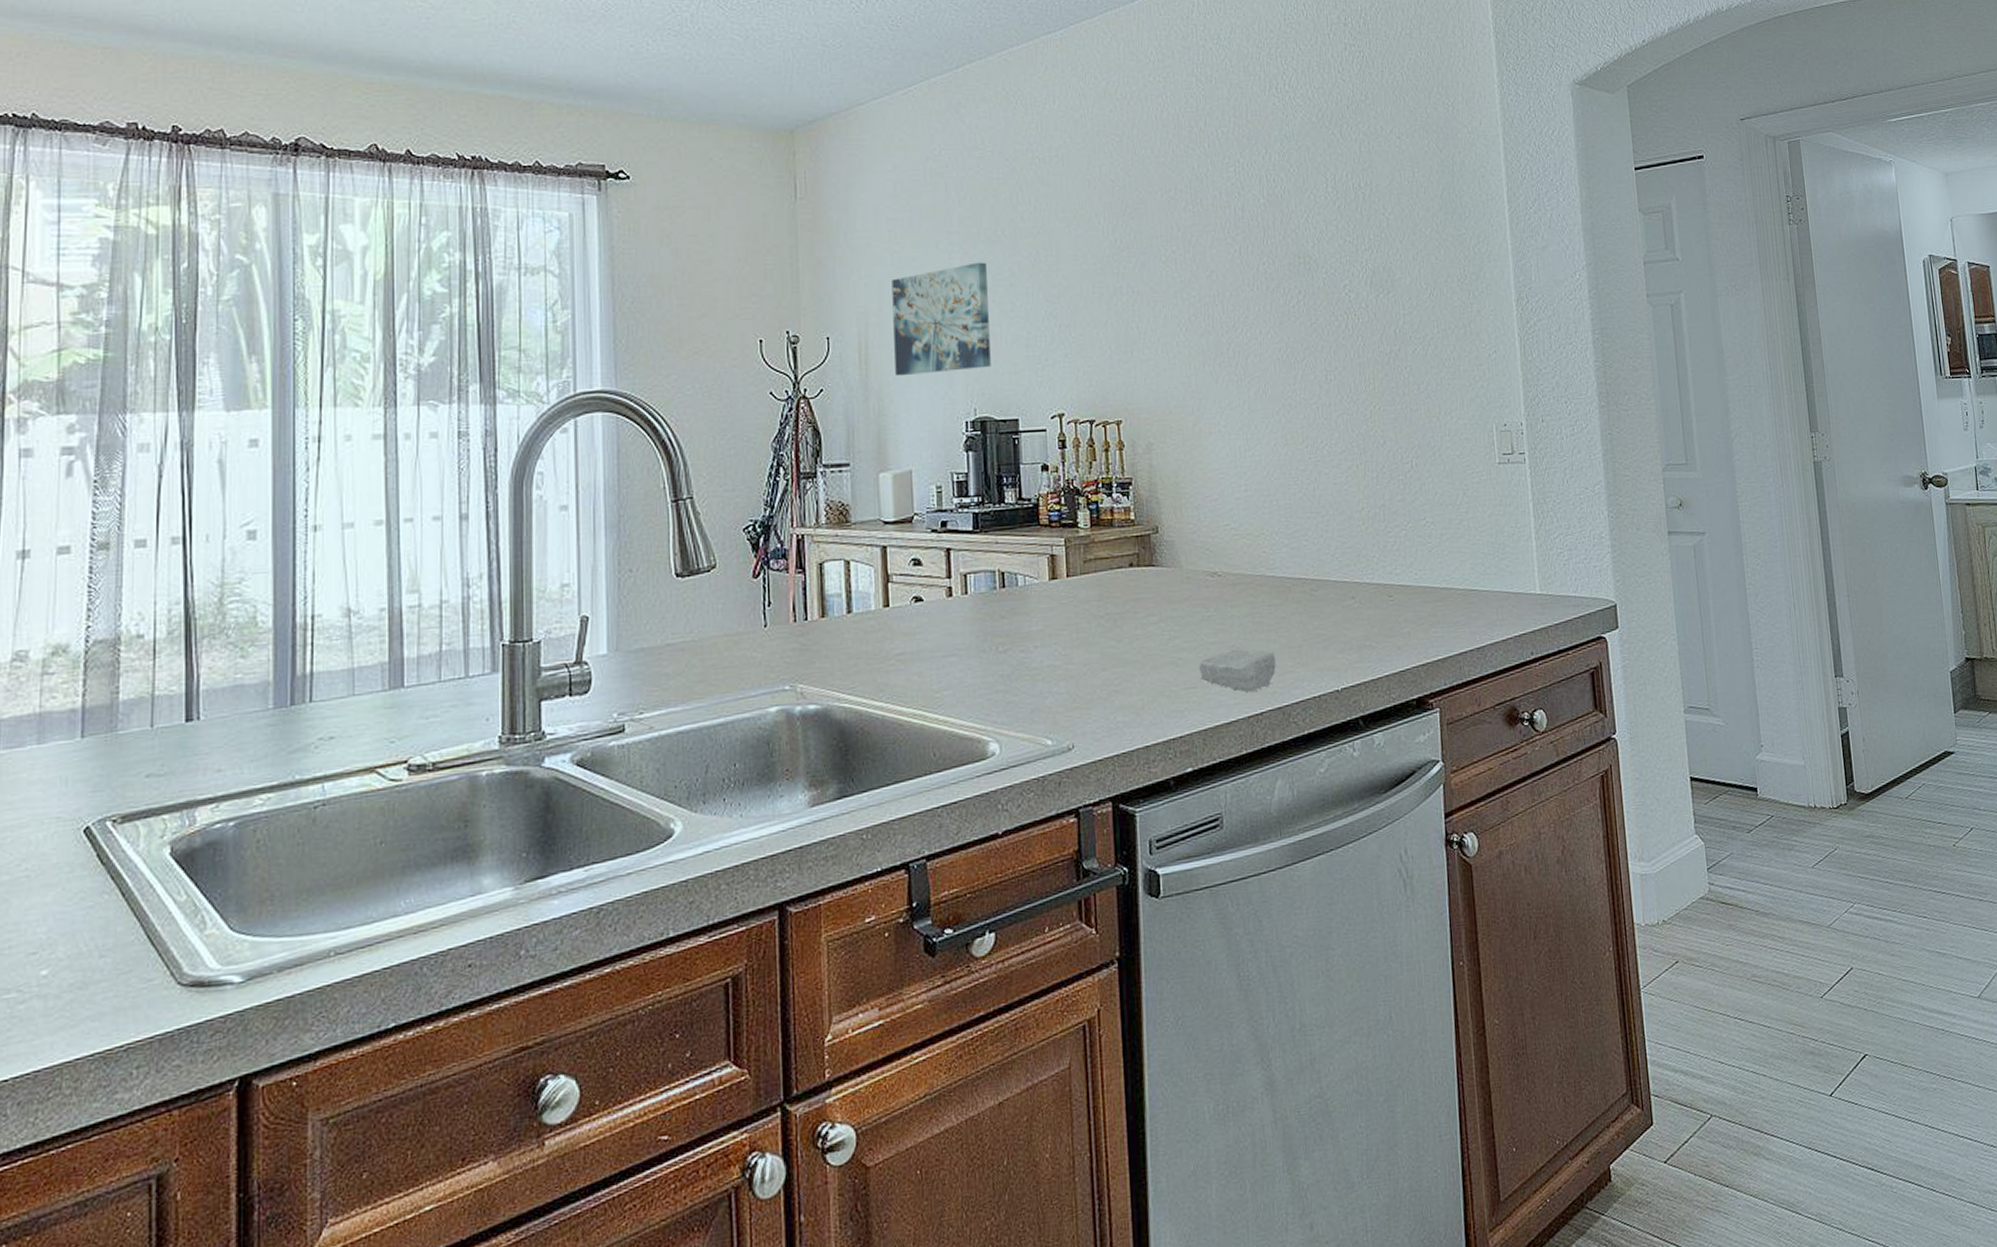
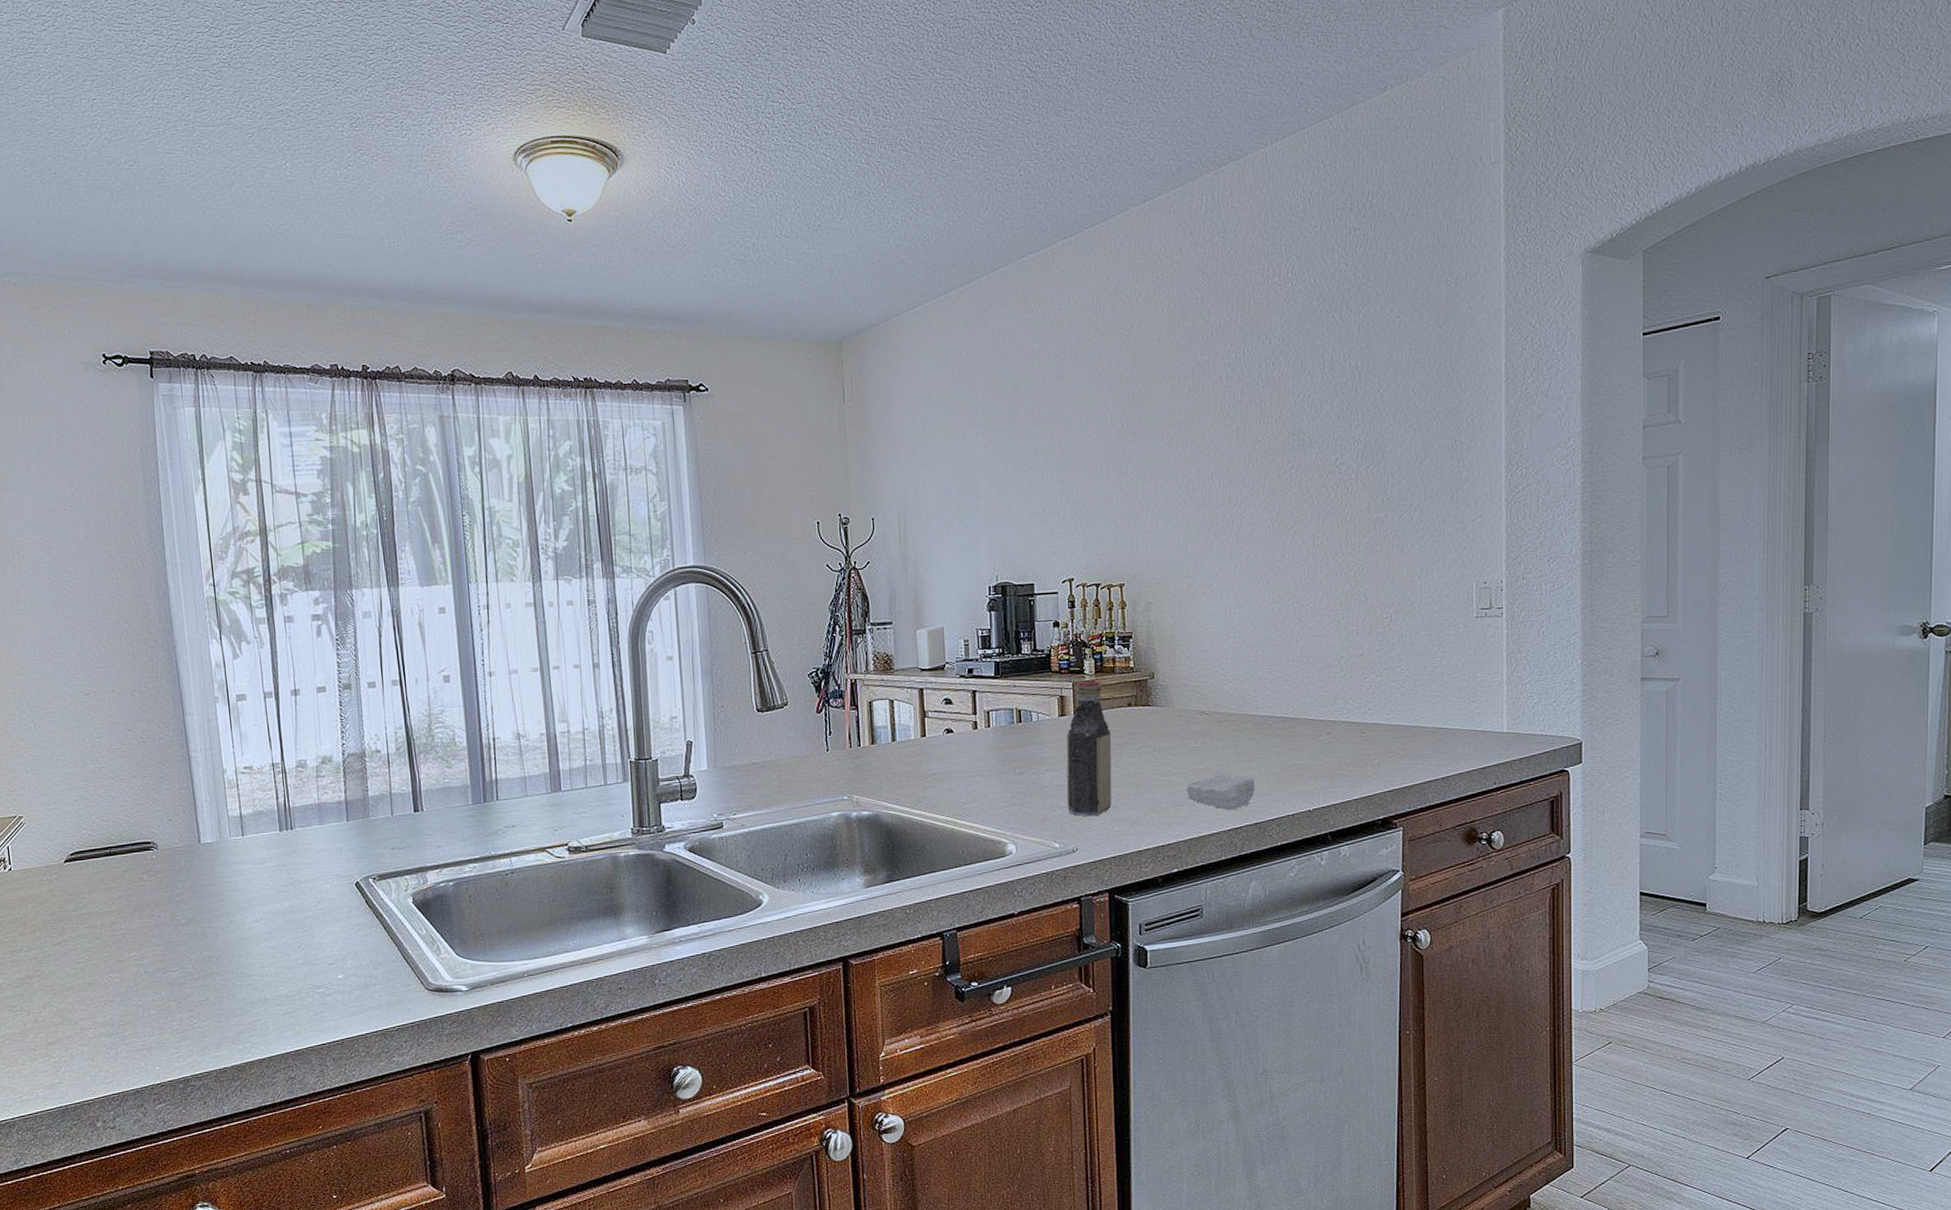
wall art: present [891,262,991,377] -> none [925,450,1011,550]
bottle: none [1058,537,1113,705] -> present [1066,681,1112,817]

